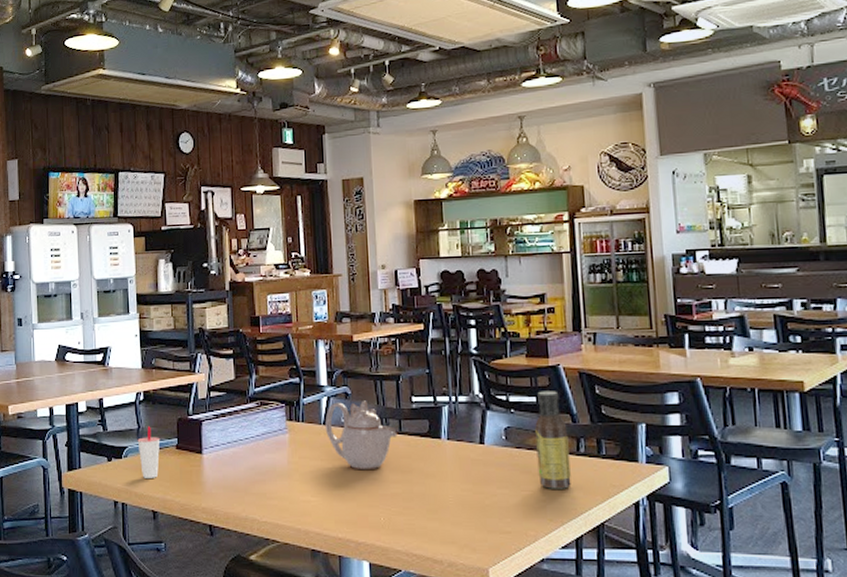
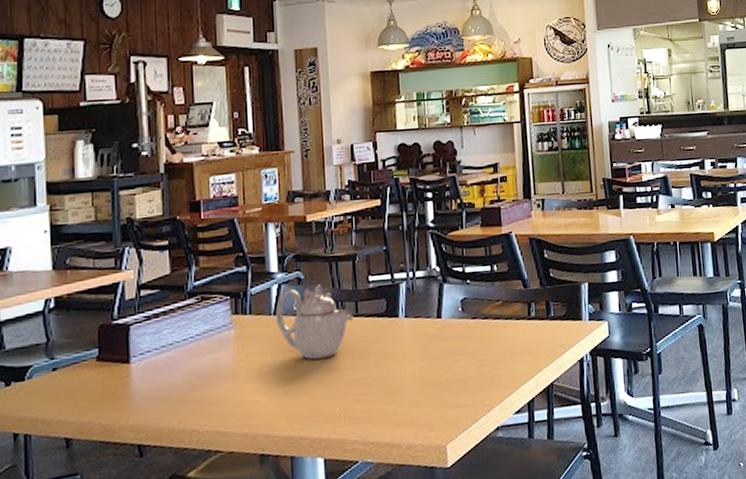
cup: present [137,426,160,478] -> none [46,338,76,401]
sauce bottle: present [535,391,571,489] -> none [489,258,524,356]

